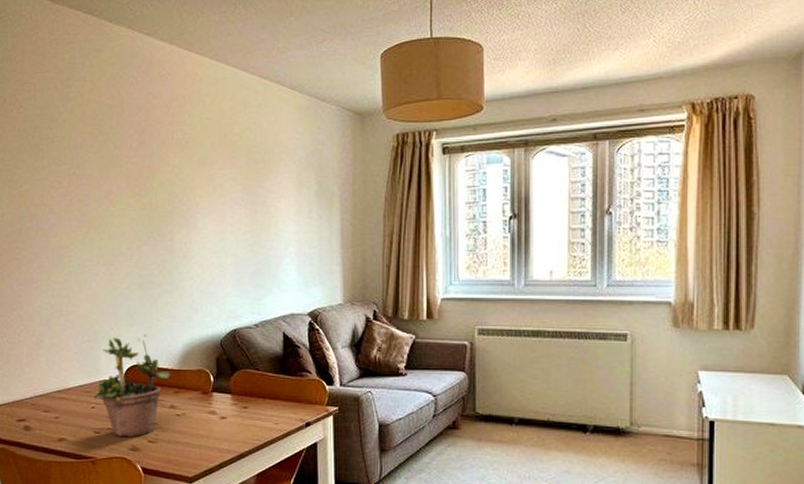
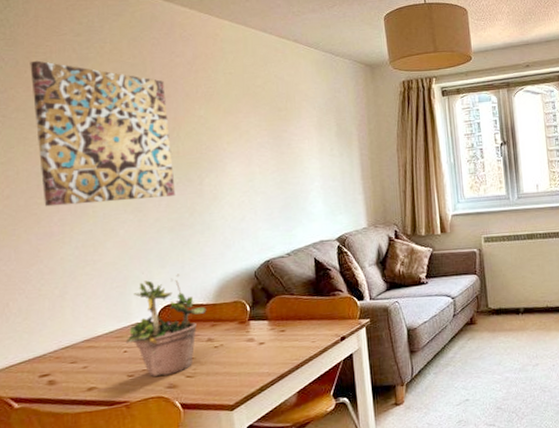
wall art: none [16,99,147,252] -> present [30,60,176,207]

